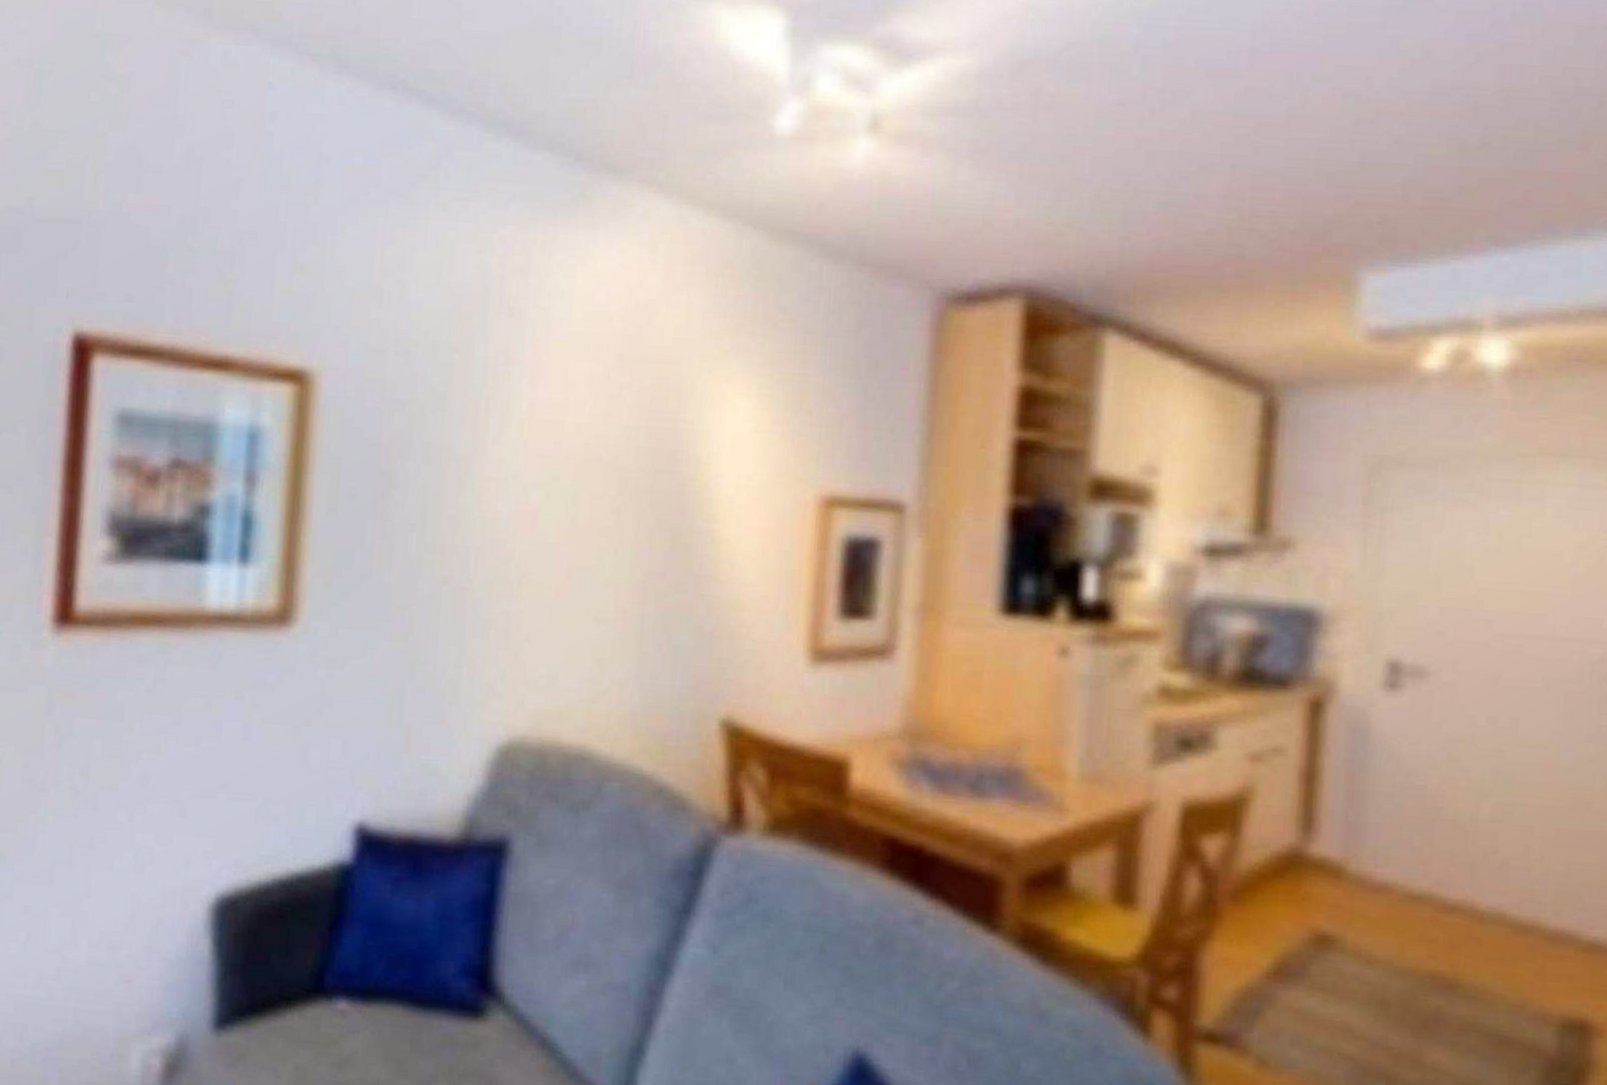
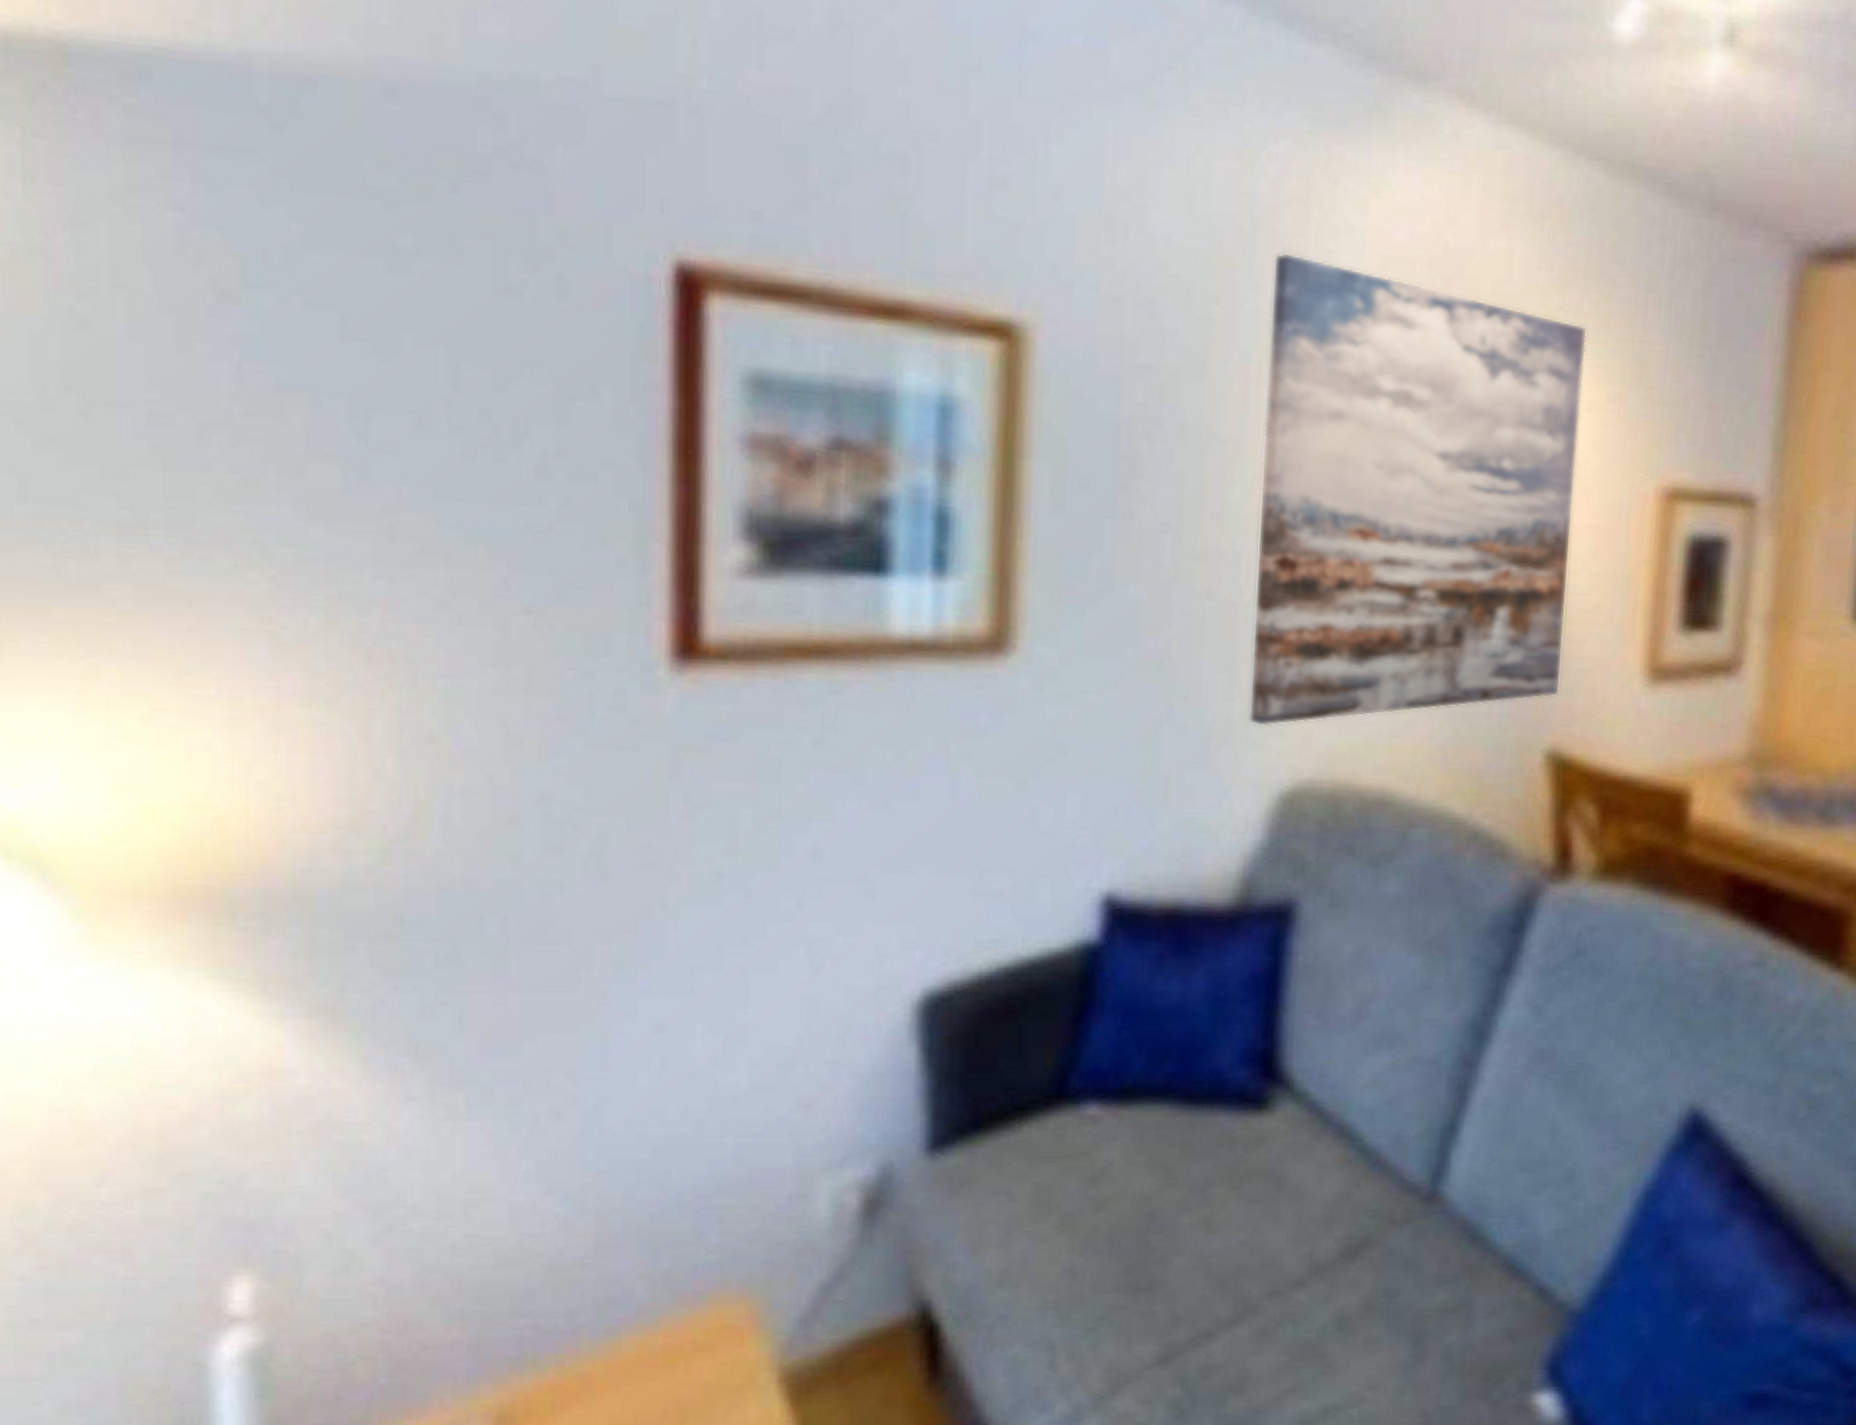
wall art: none [473,312,754,690] -> present [1248,253,1587,727]

